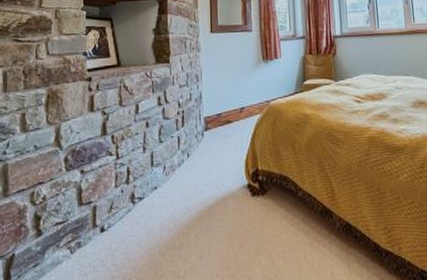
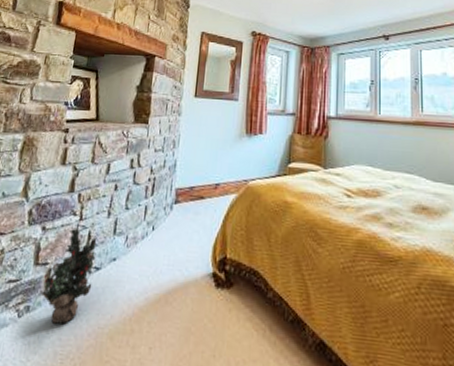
decorative plant: none [88,166,138,253] -> present [40,227,98,325]

